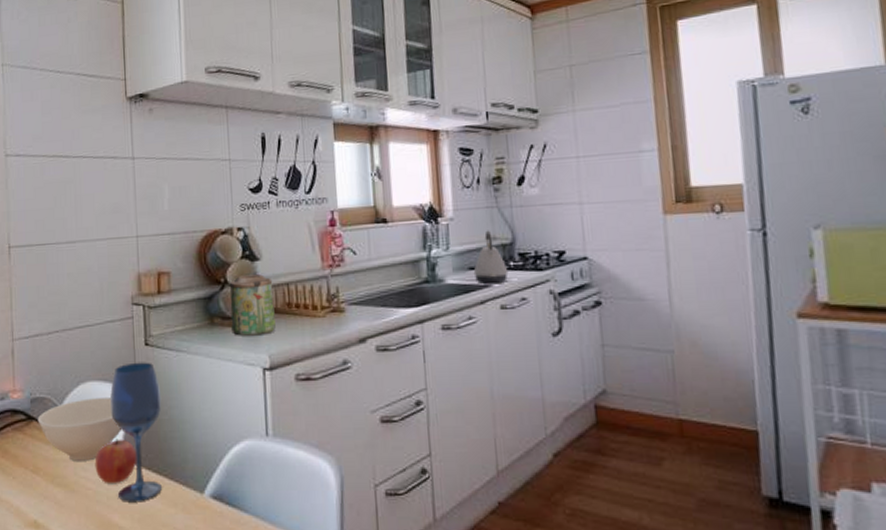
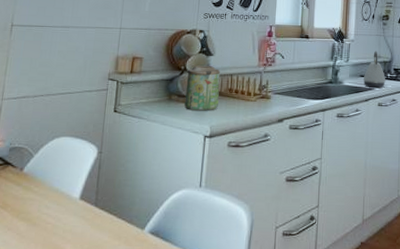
bowl: present [37,398,121,461] -> none [13,150,84,201]
fruit: present [94,439,137,485] -> none [56,184,94,220]
wineglass: present [109,362,162,502] -> none [72,124,121,235]

